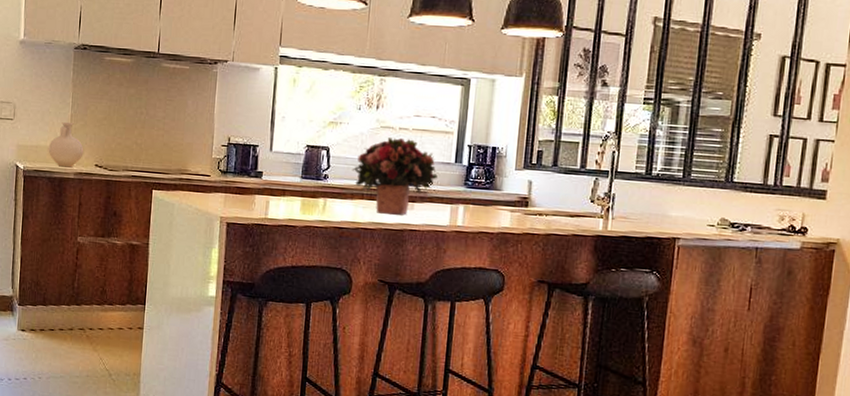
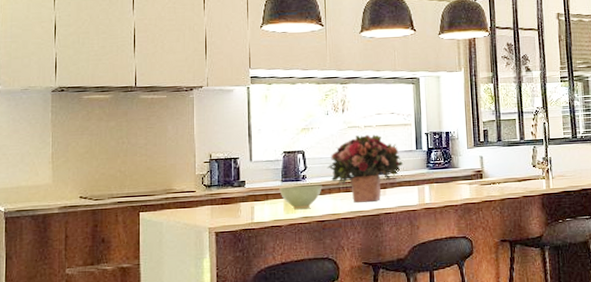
ceramic jug: present [48,121,84,168] -> none [30,160,67,204]
bowl: none [298,184,345,211] -> present [279,185,322,209]

